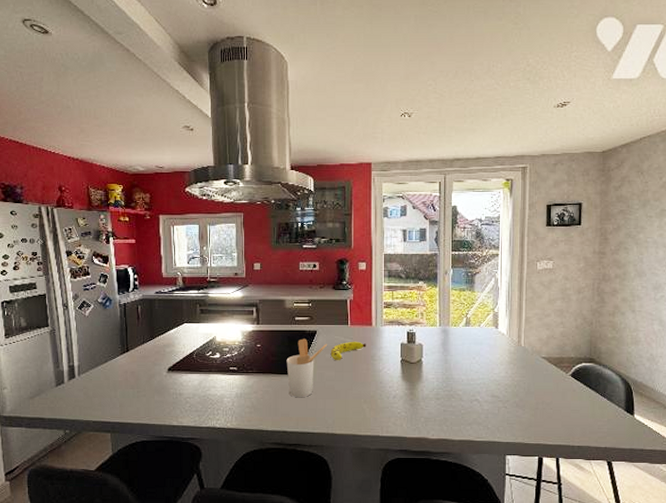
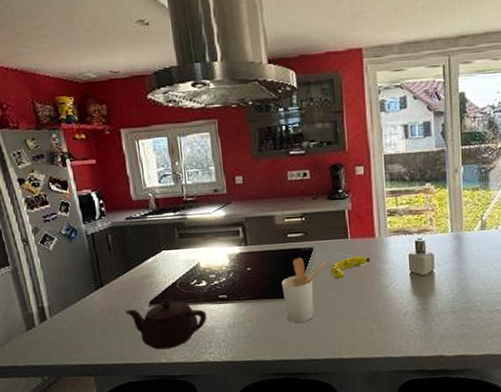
teapot: none [146,367,218,413] -> present [125,299,207,350]

